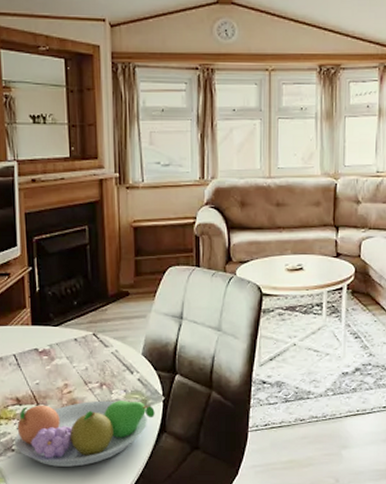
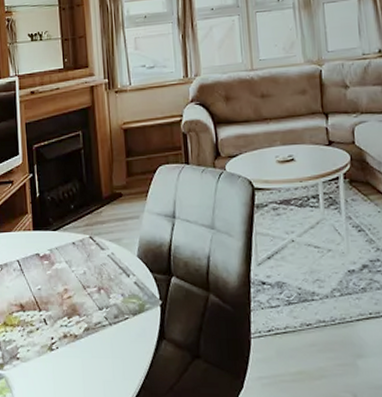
fruit bowl: present [15,400,155,467] -> none [19,305,153,377]

